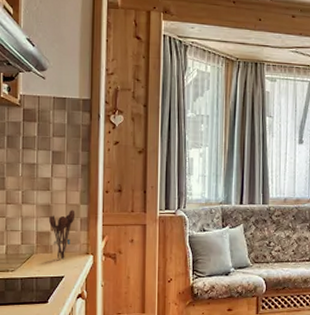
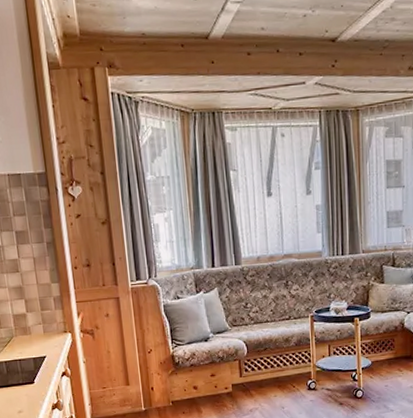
utensil holder: present [49,209,76,259] -> none [23,289,48,339]

